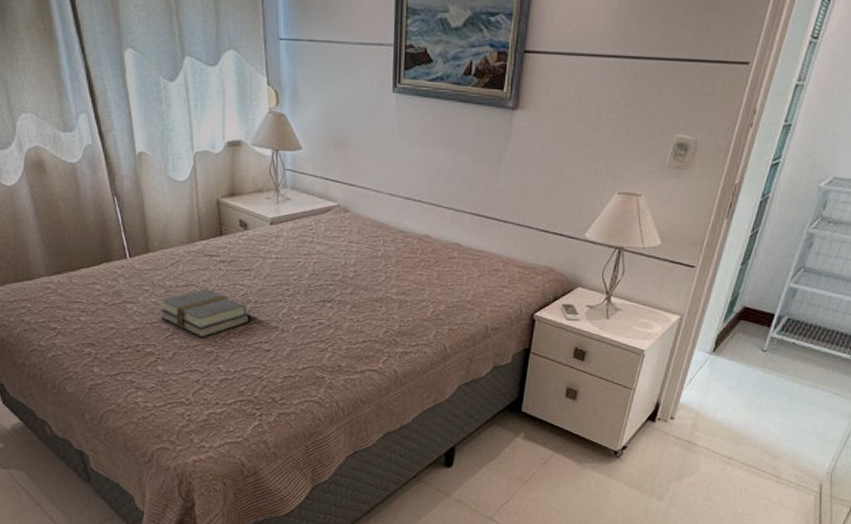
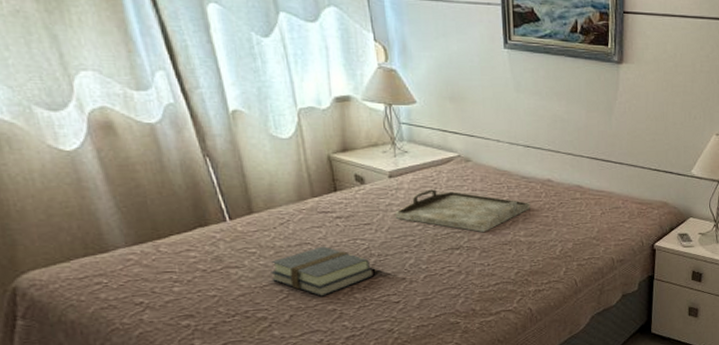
serving tray: none [273,239,405,287] -> present [394,189,530,233]

